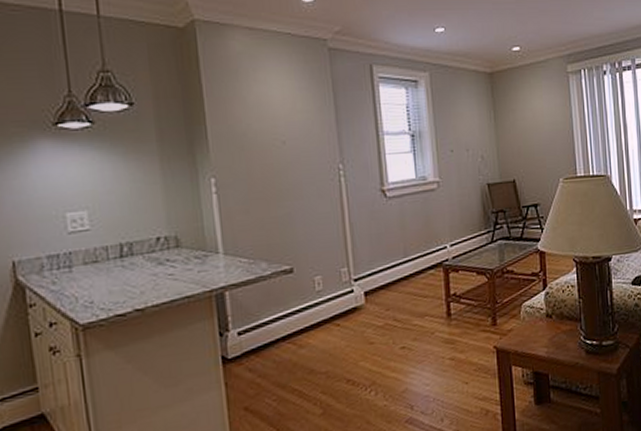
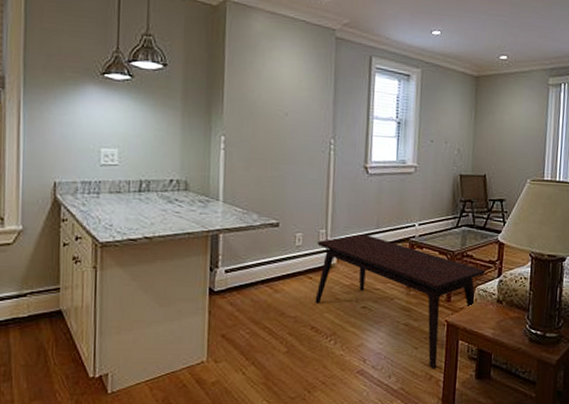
coffee table: none [340,264,529,403] -> present [315,233,485,369]

